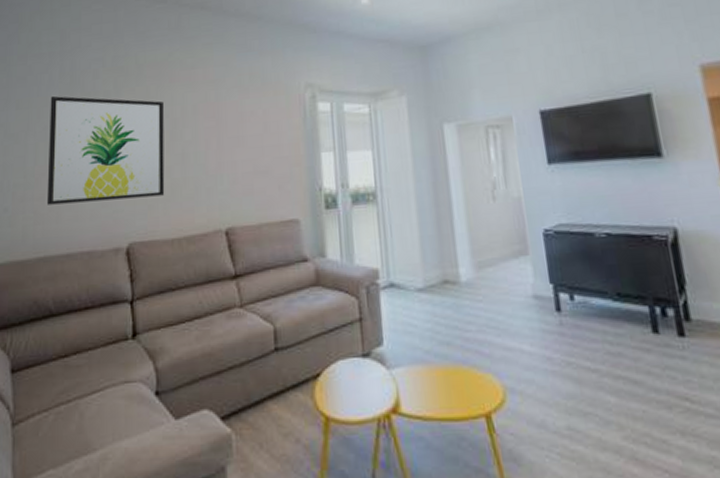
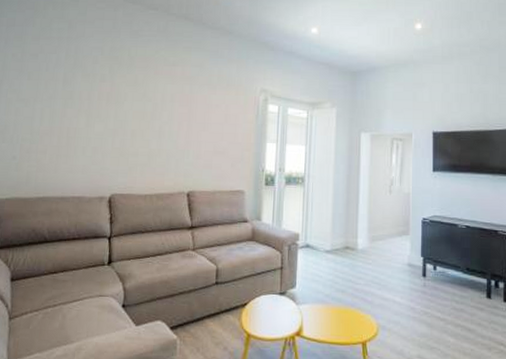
wall art: present [46,95,165,205] -> none [48,72,148,161]

